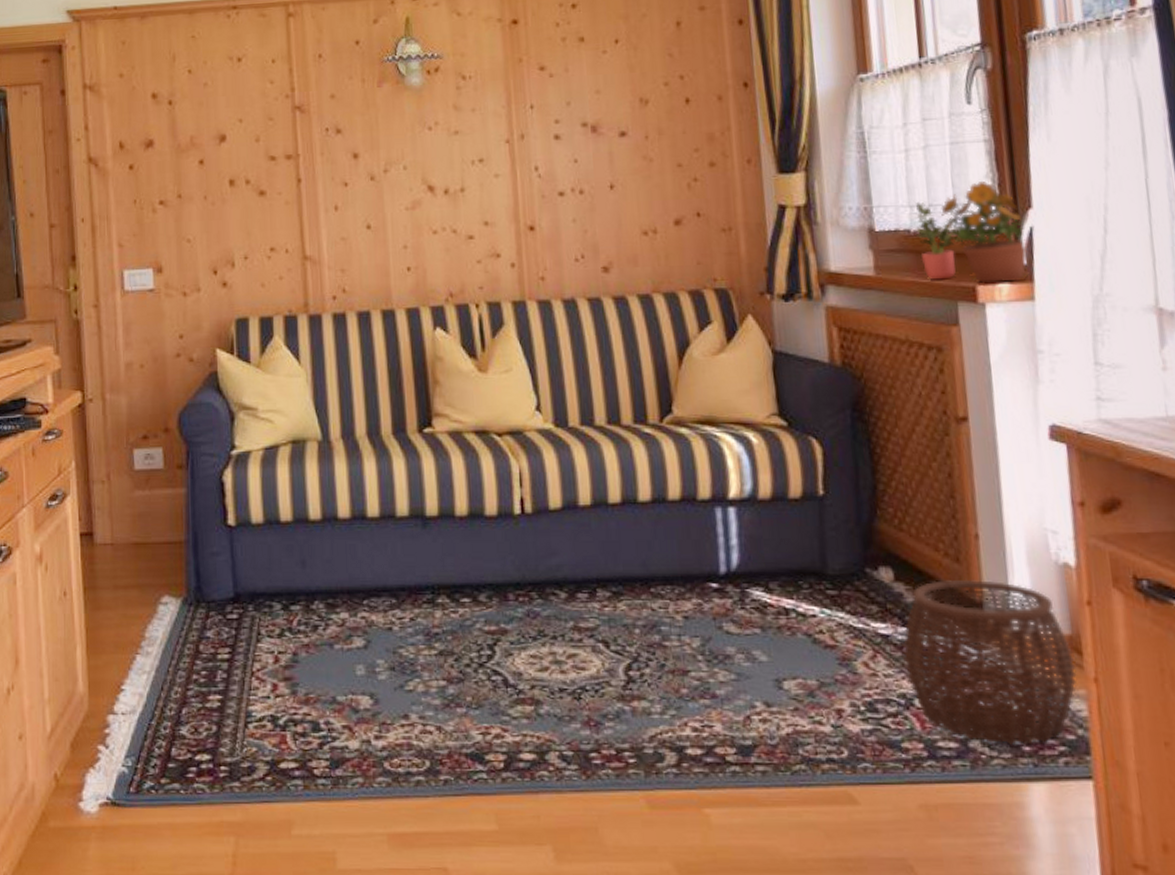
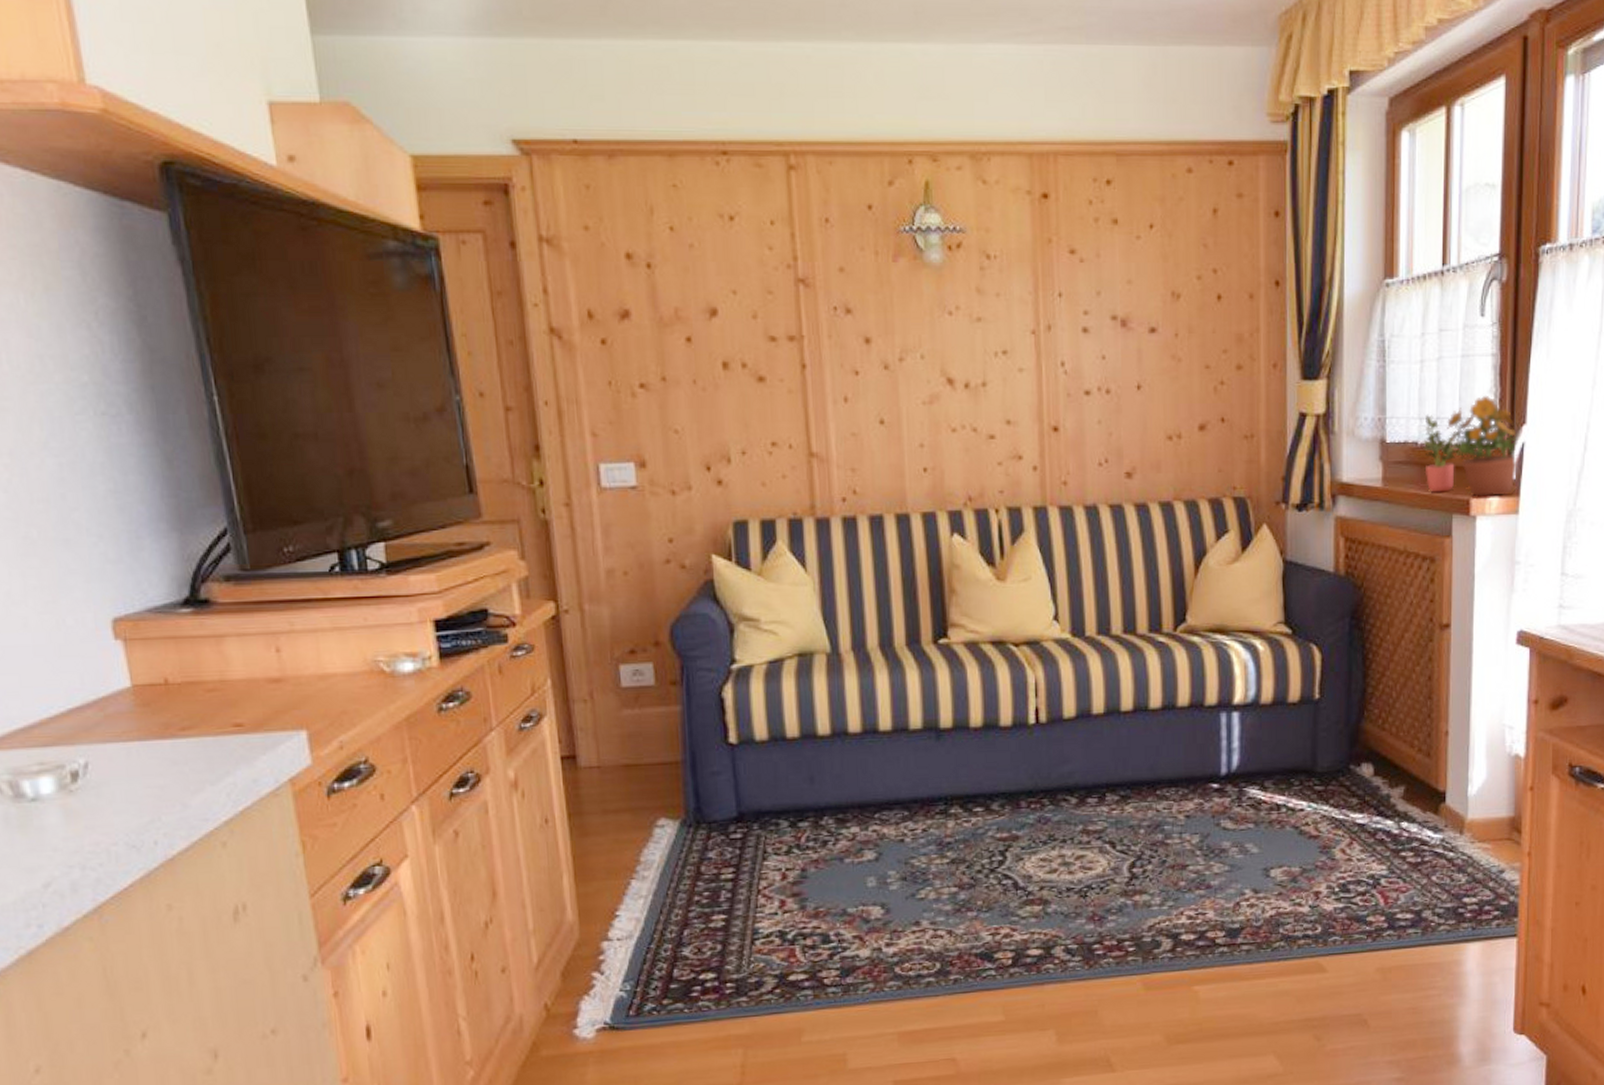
woven basket: present [902,579,1077,745] -> none [1375,771,1515,913]

